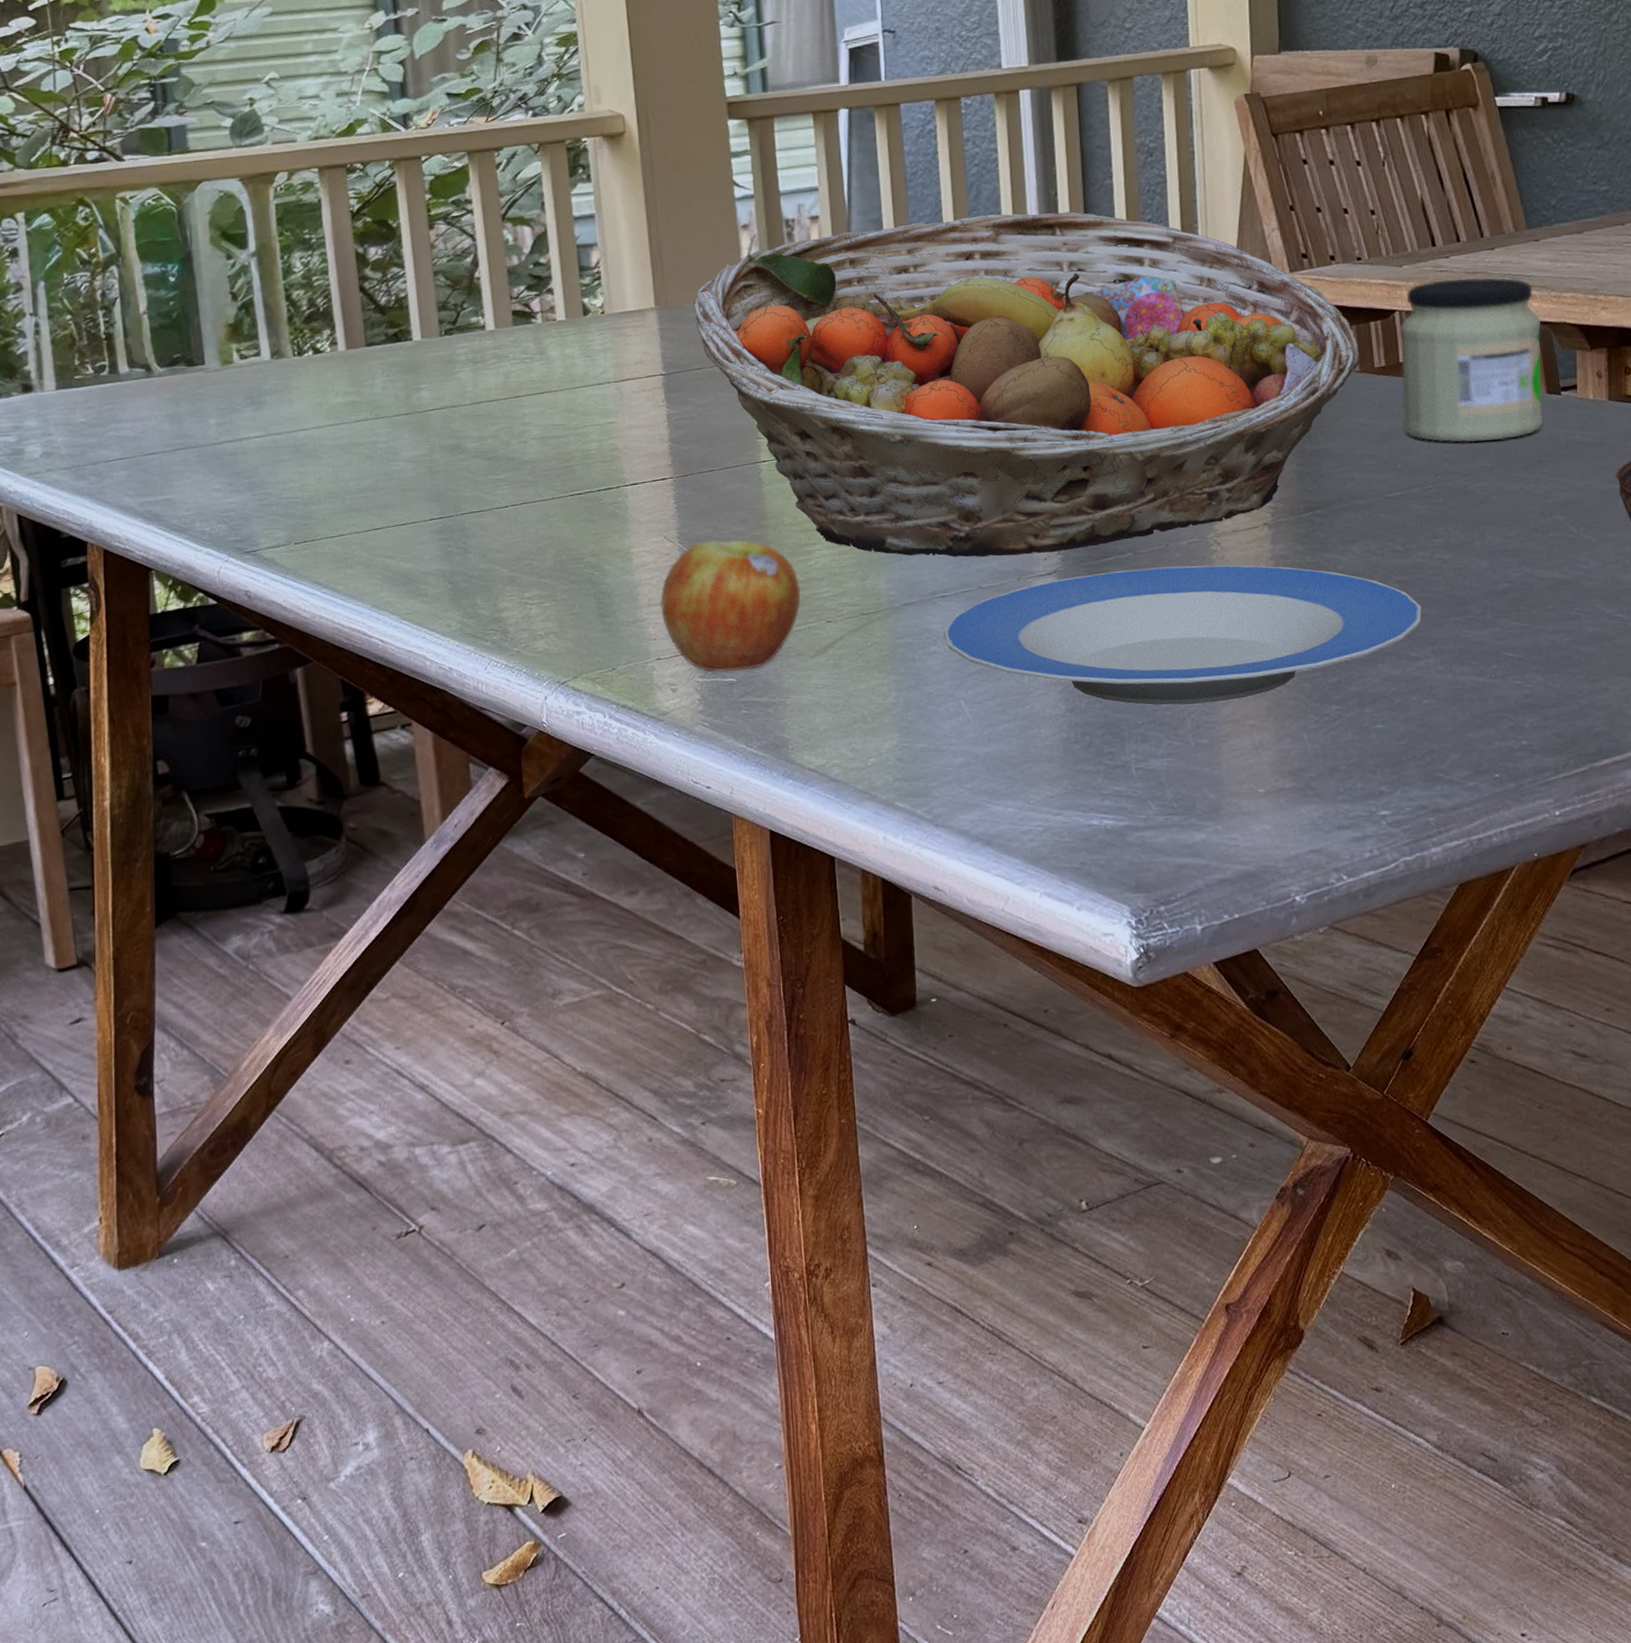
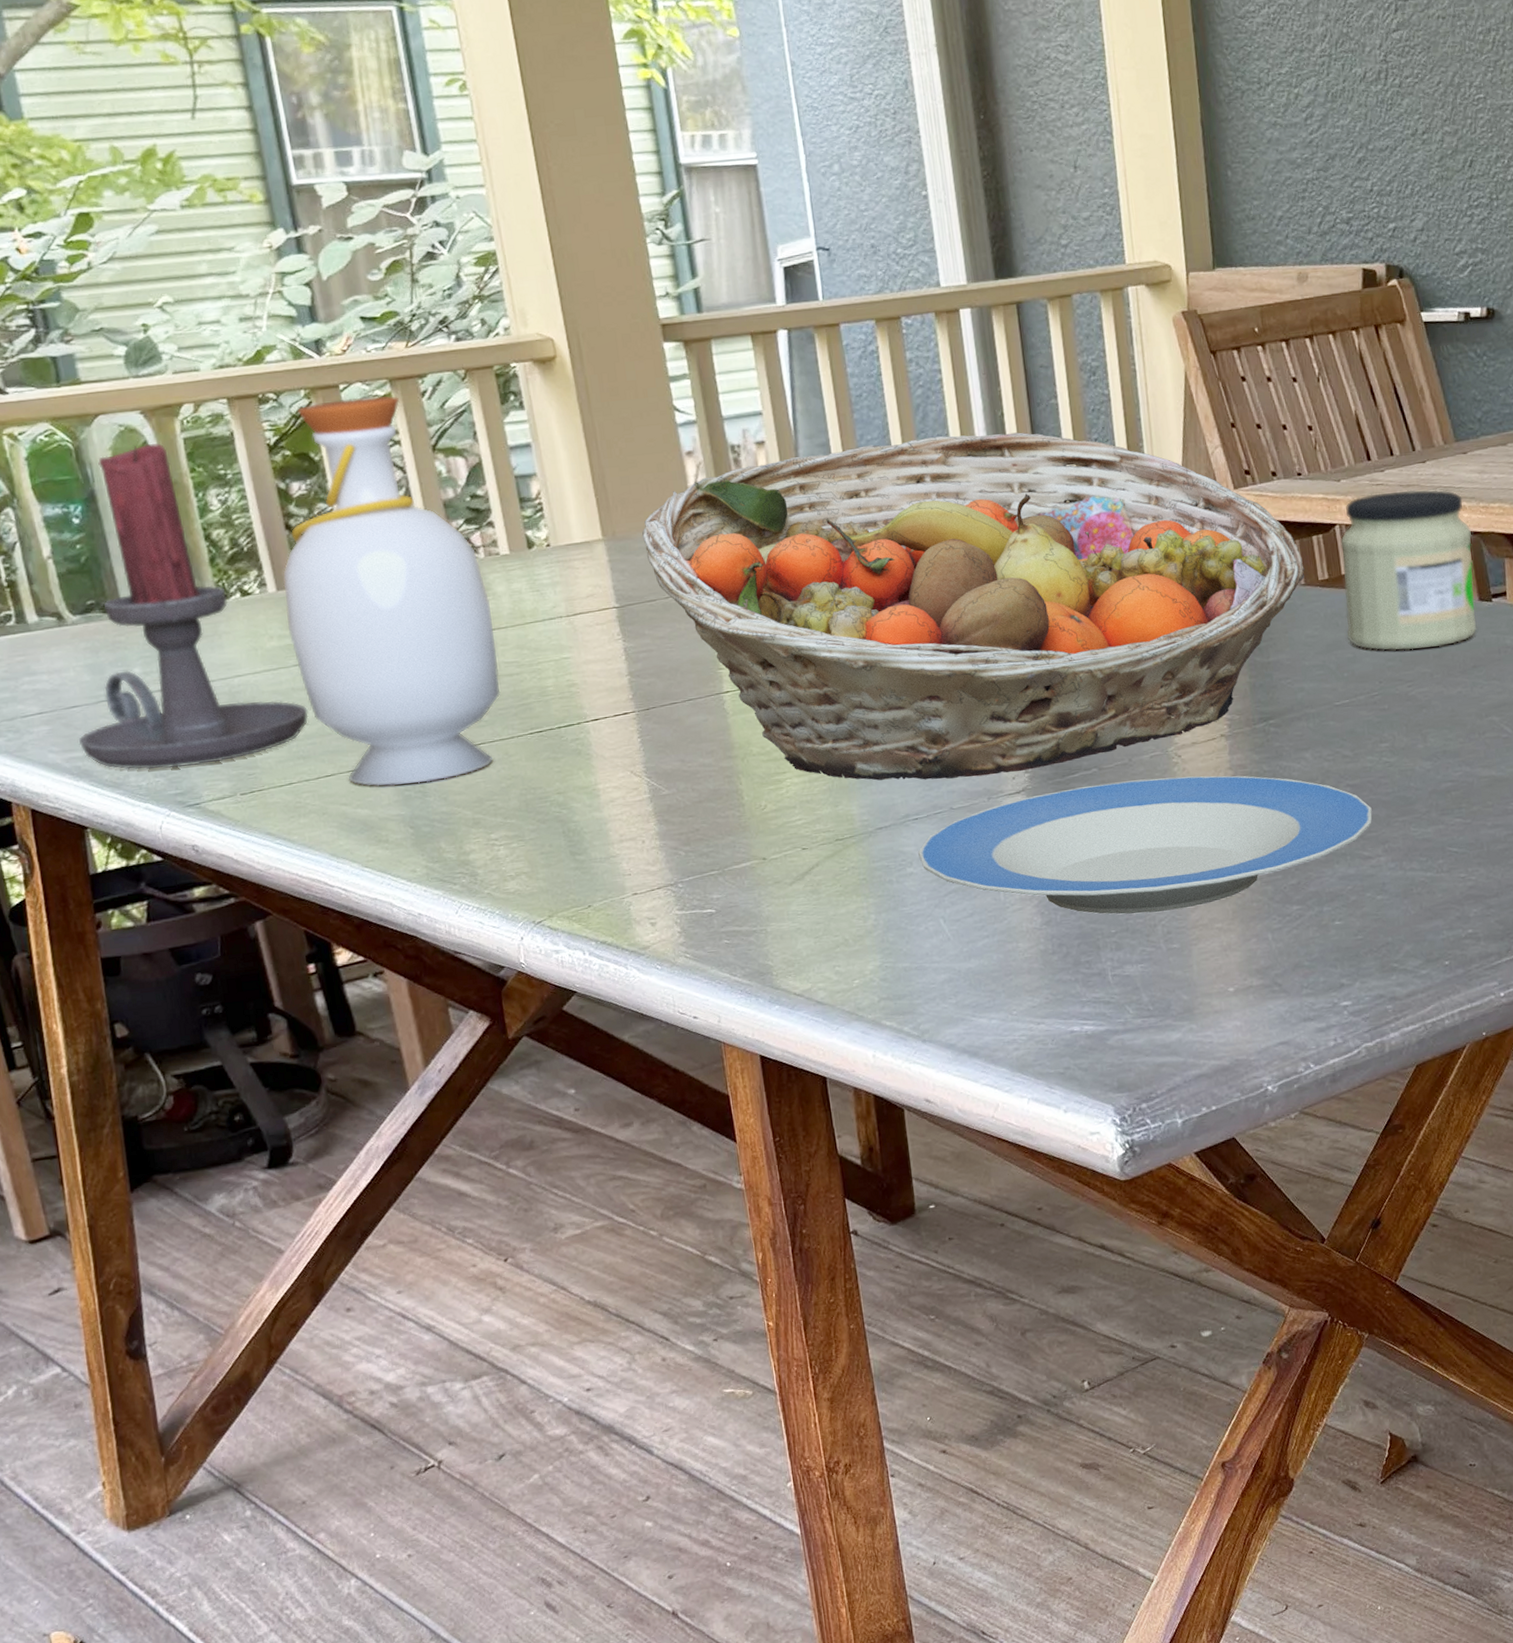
candle holder: none [153,208,365,516] -> present [78,443,309,770]
bottle: none [353,167,546,541] -> present [283,395,501,787]
apple: present [660,540,801,672] -> none [631,771,775,904]

